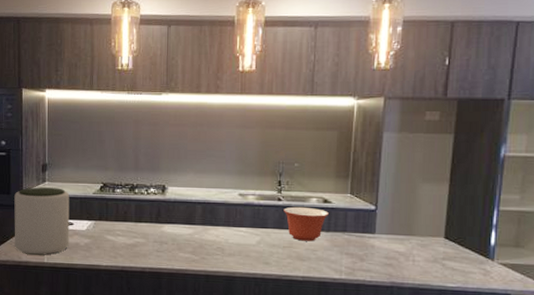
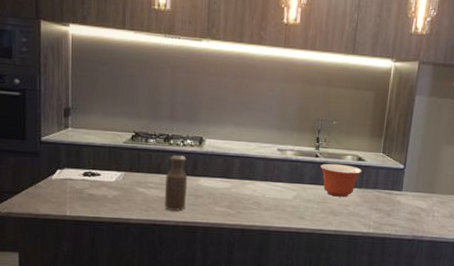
plant pot: present [14,187,70,255] -> none [30,133,97,208]
bottle: none [131,204,153,258] -> present [164,155,188,212]

